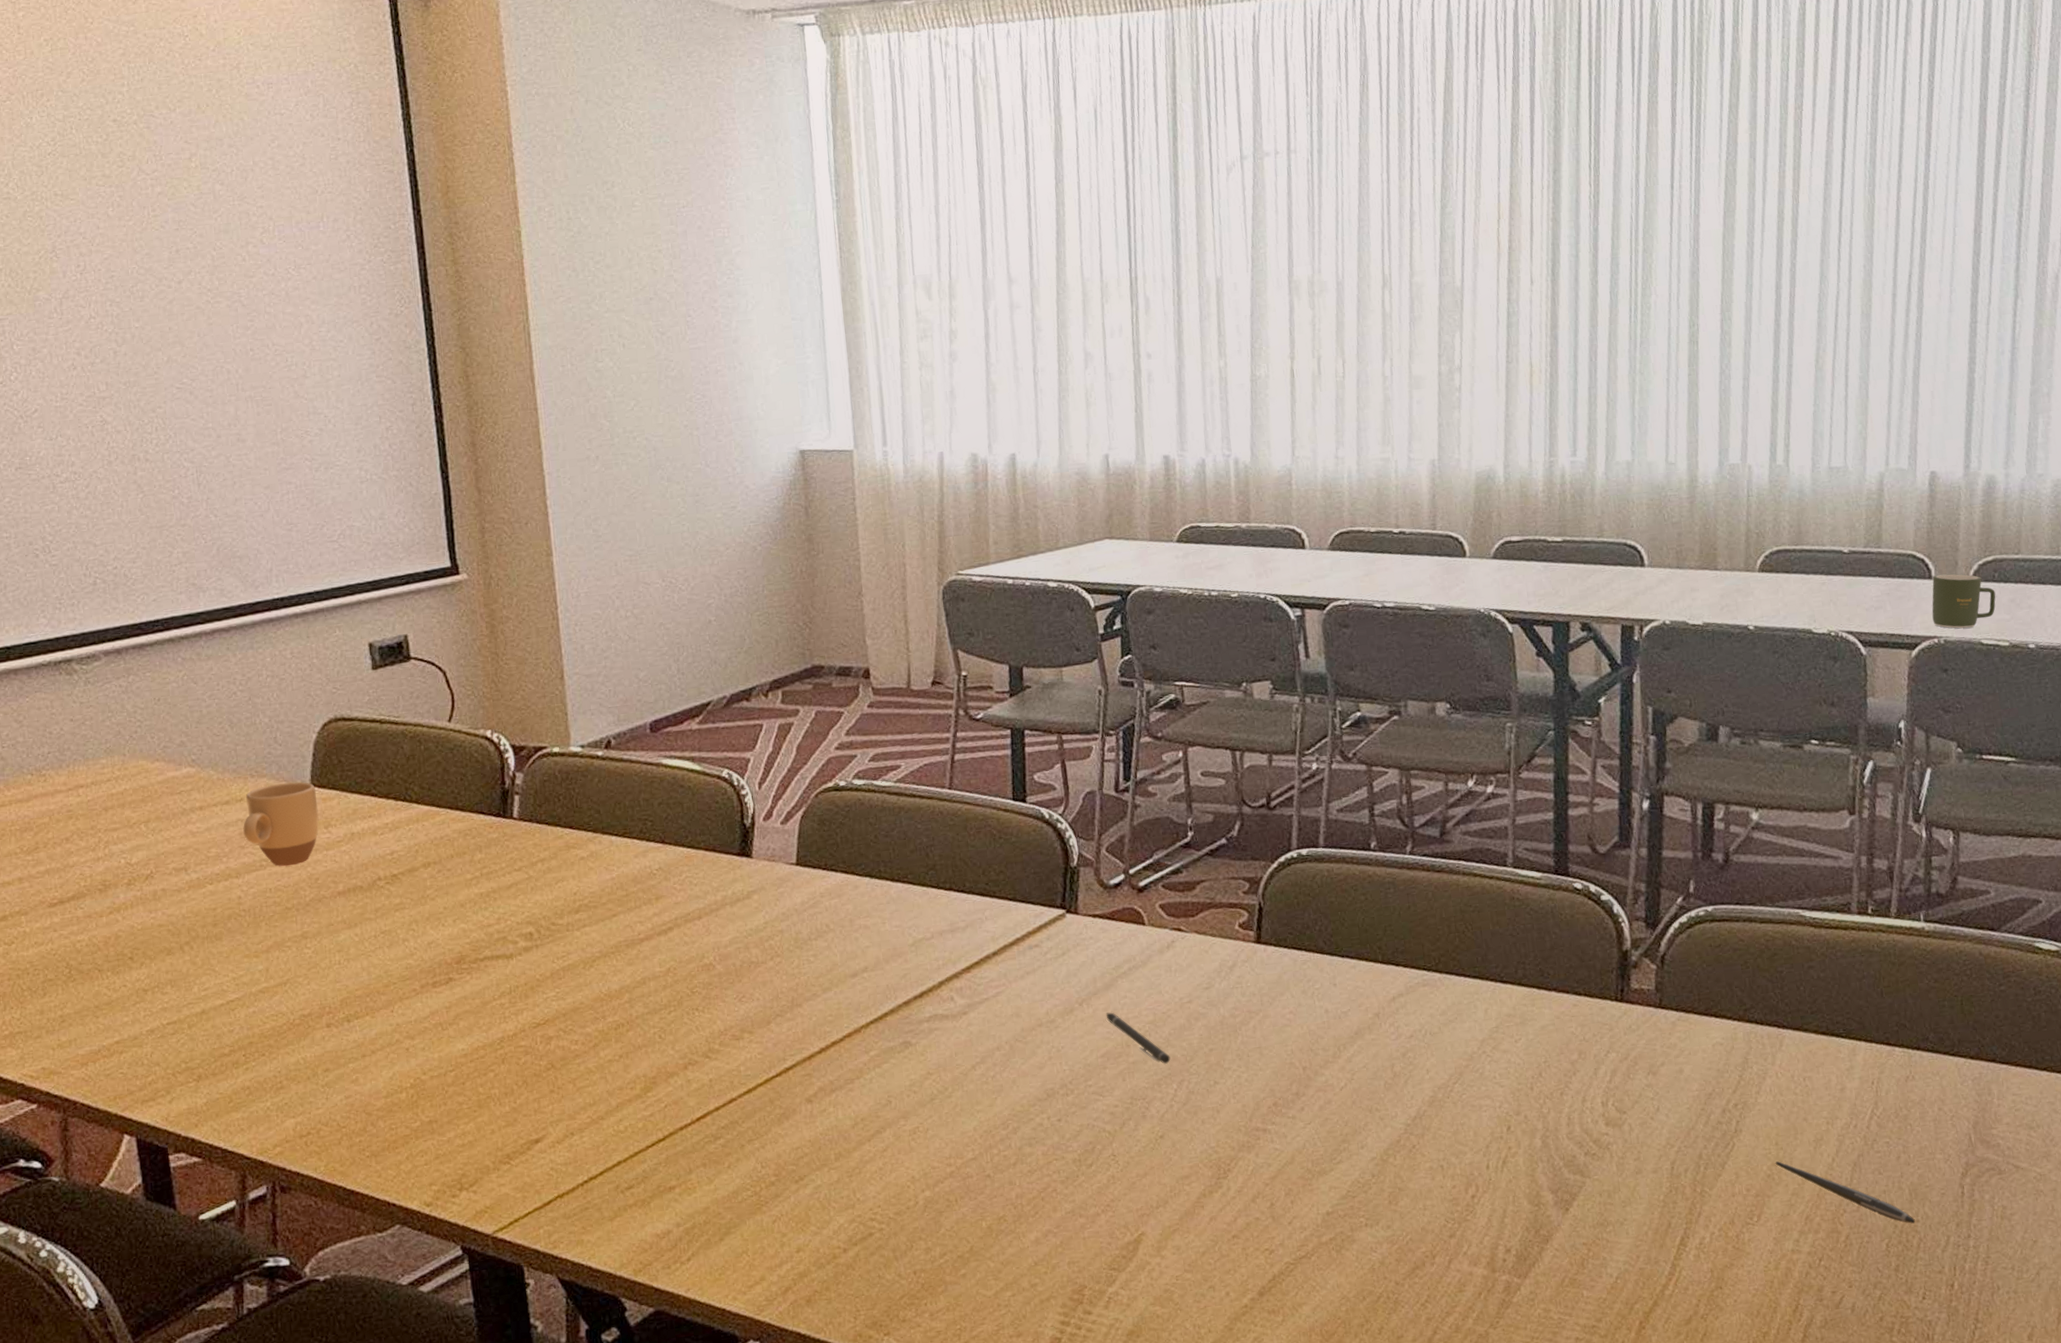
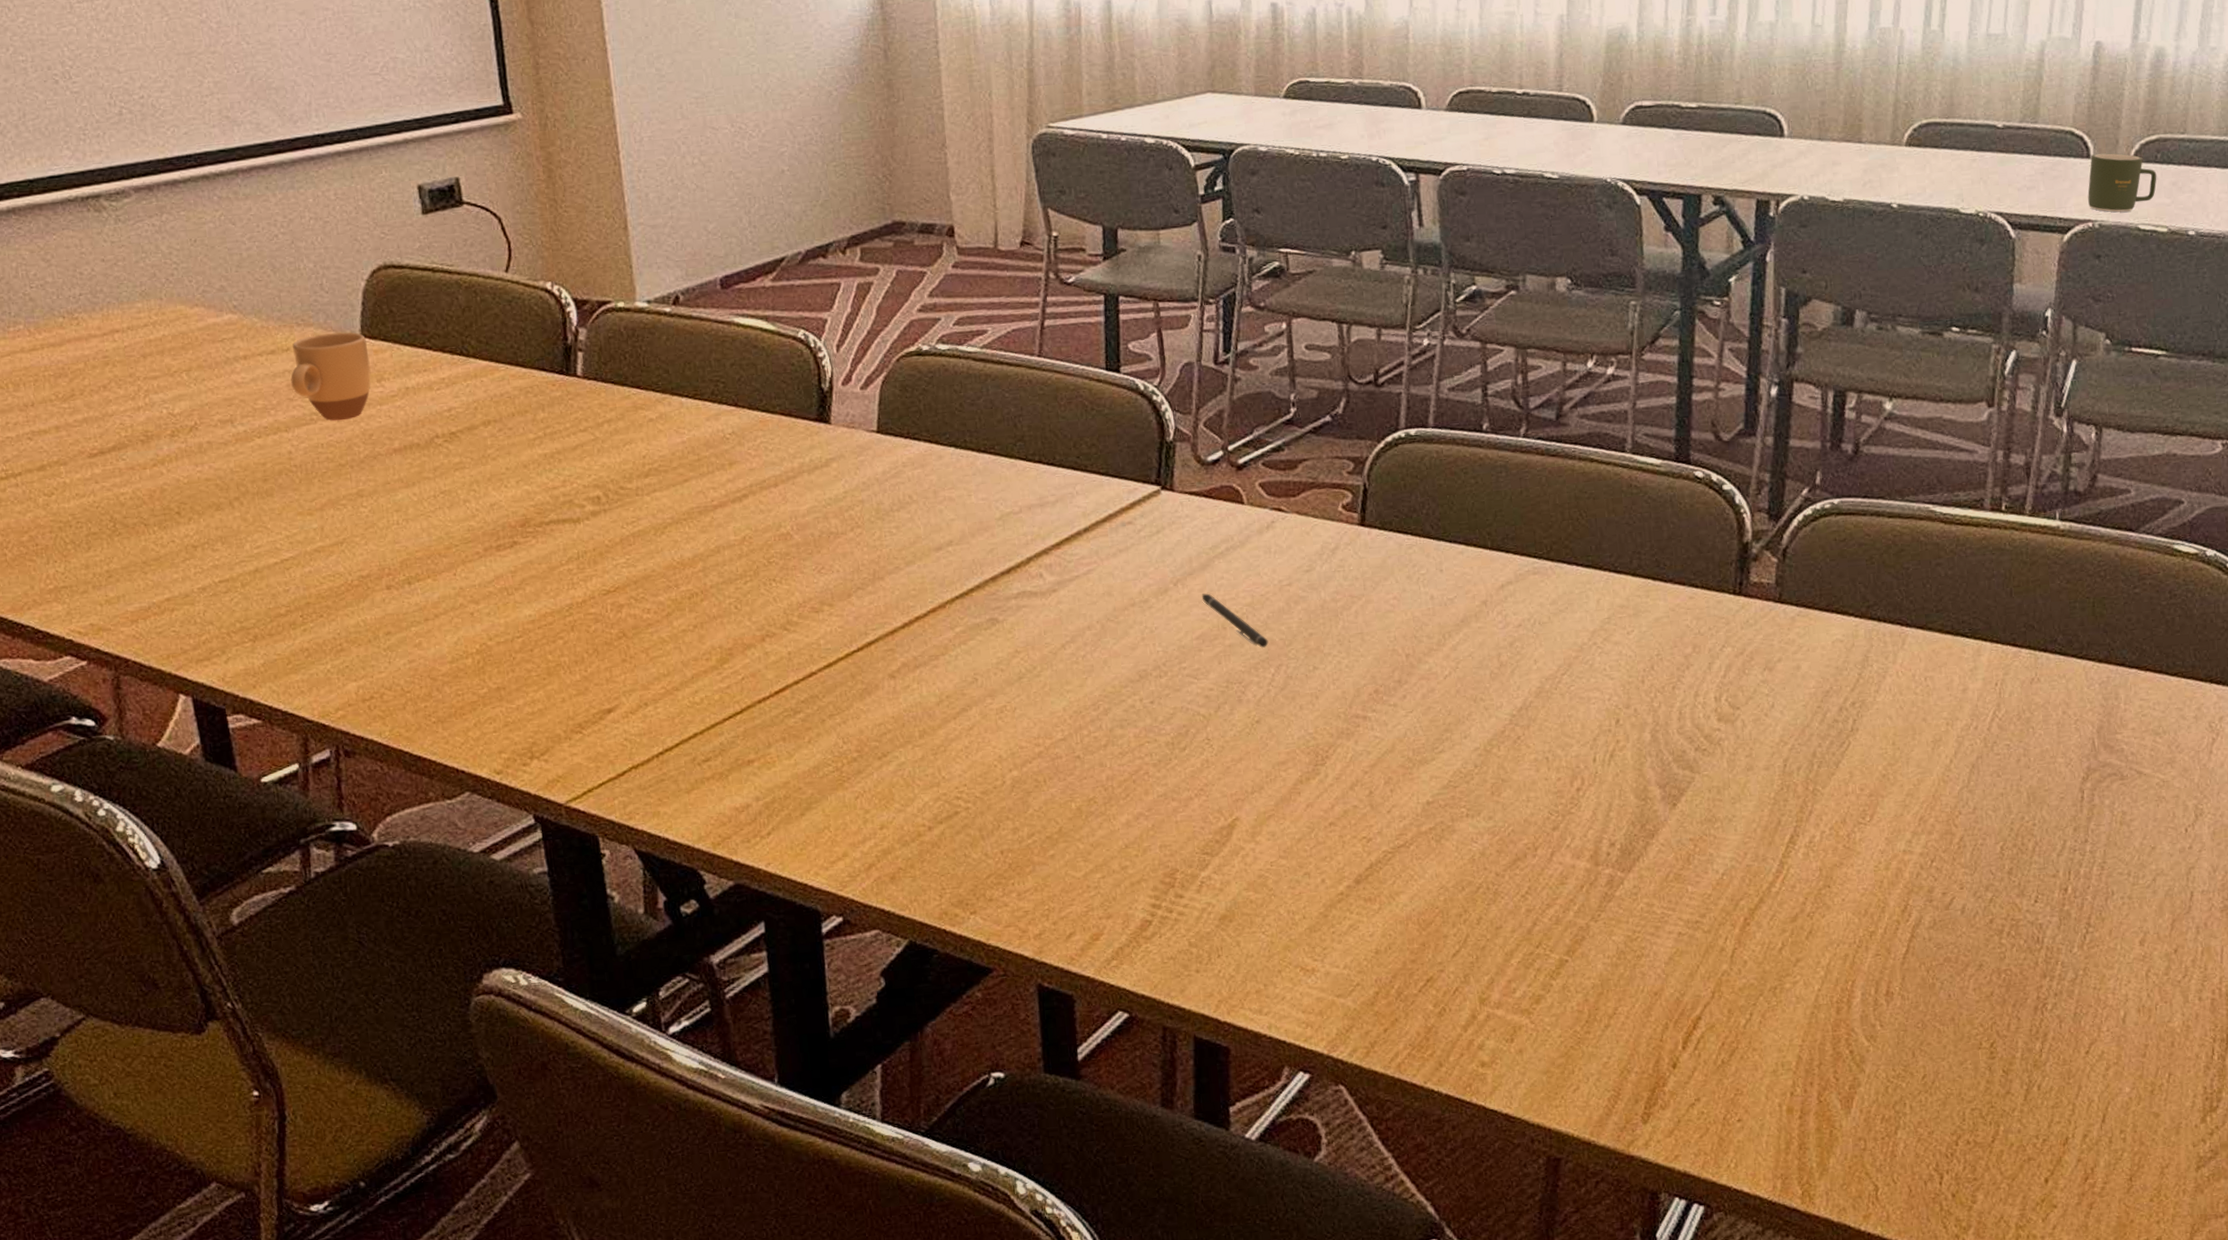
pen: present [1775,1161,1915,1224] -> none [1891,761,2032,827]

